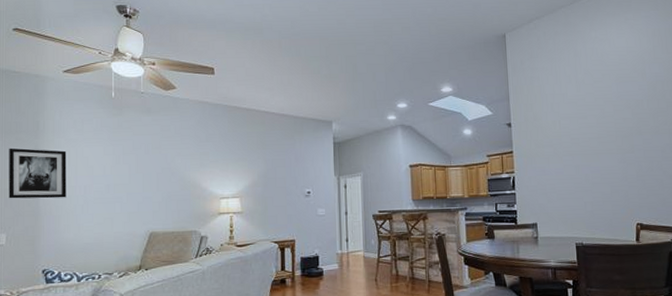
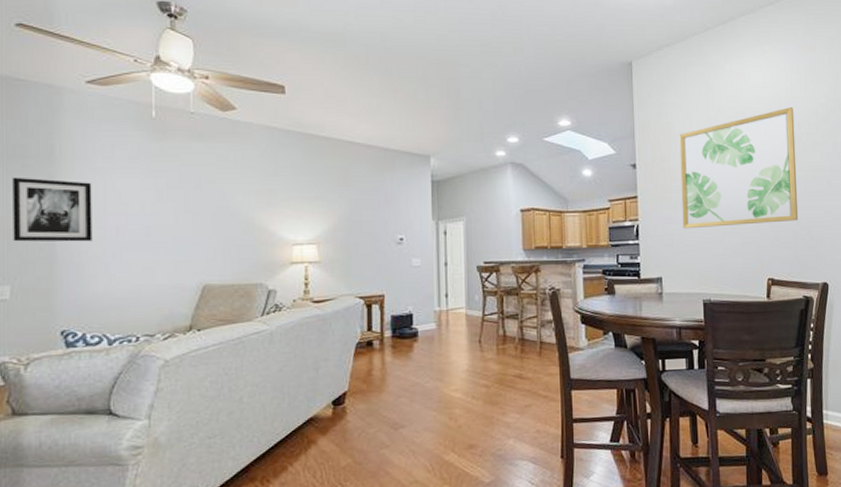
wall art: none [550,67,665,180] -> present [679,106,799,229]

